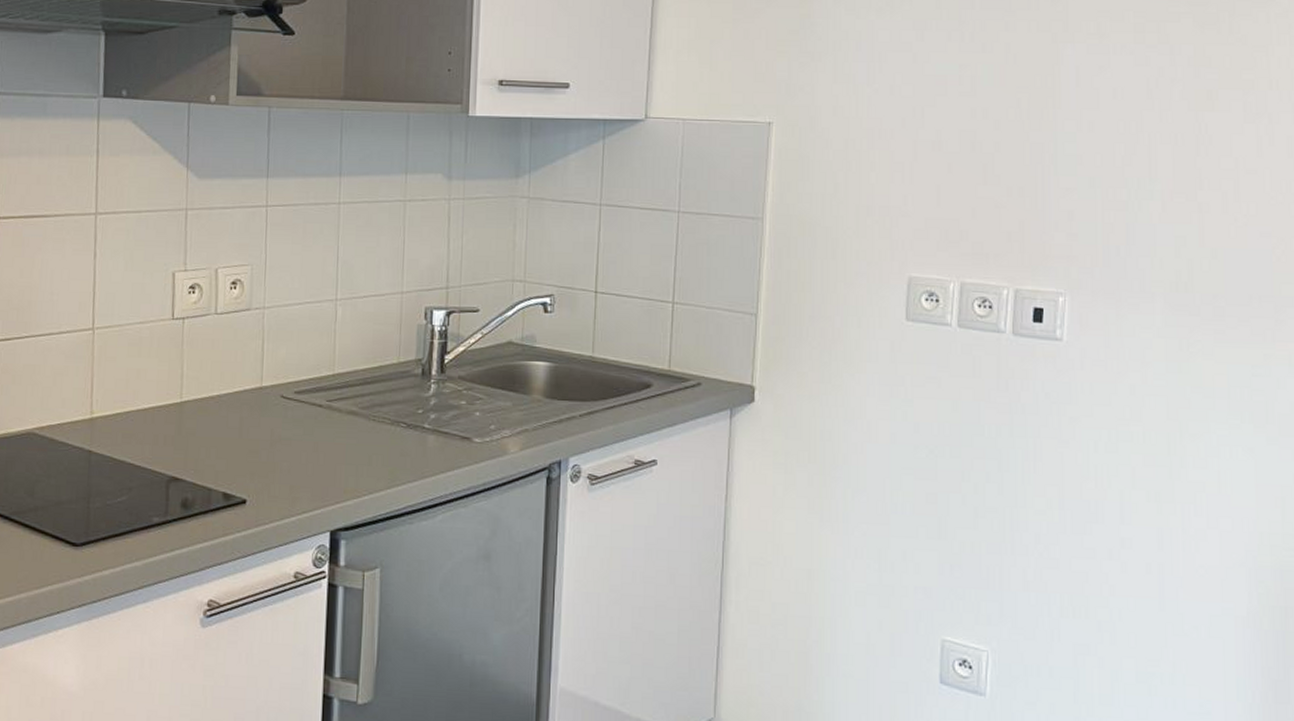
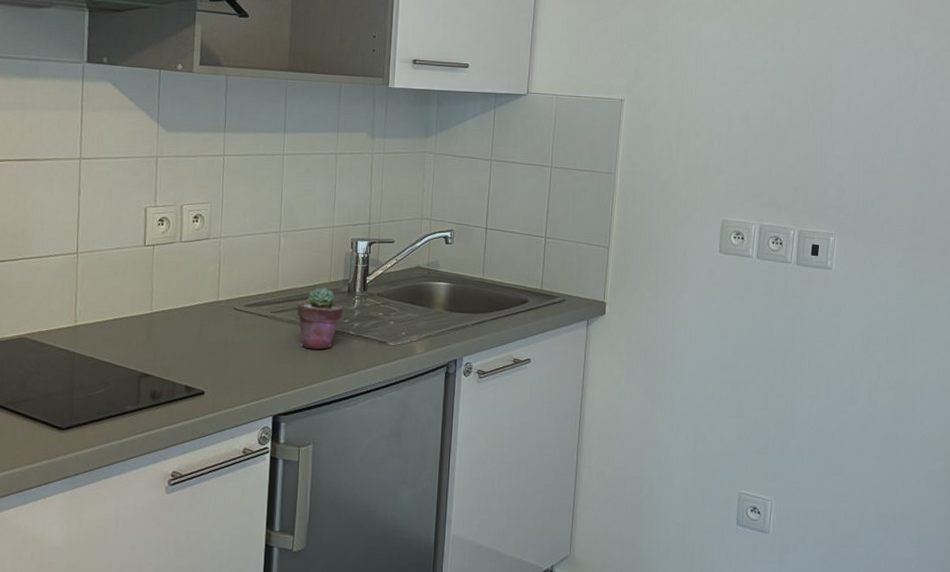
potted succulent: none [358,369,416,448] -> present [297,287,343,350]

